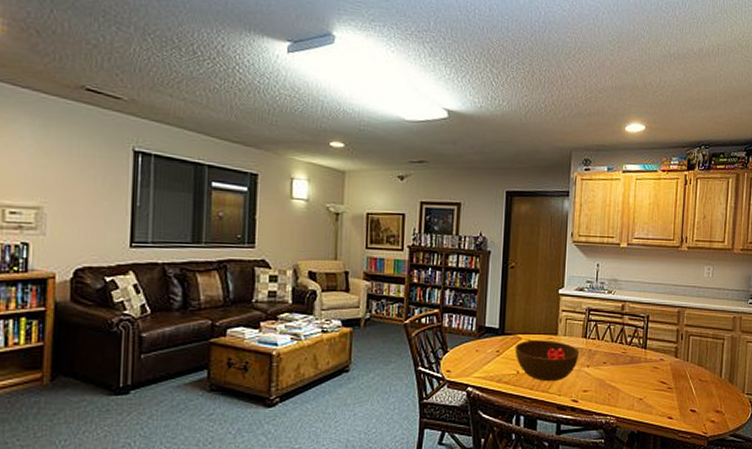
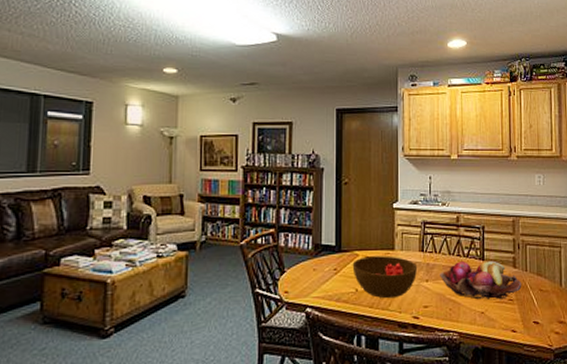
fruit basket: none [601,349,682,388] -> present [440,260,522,300]

